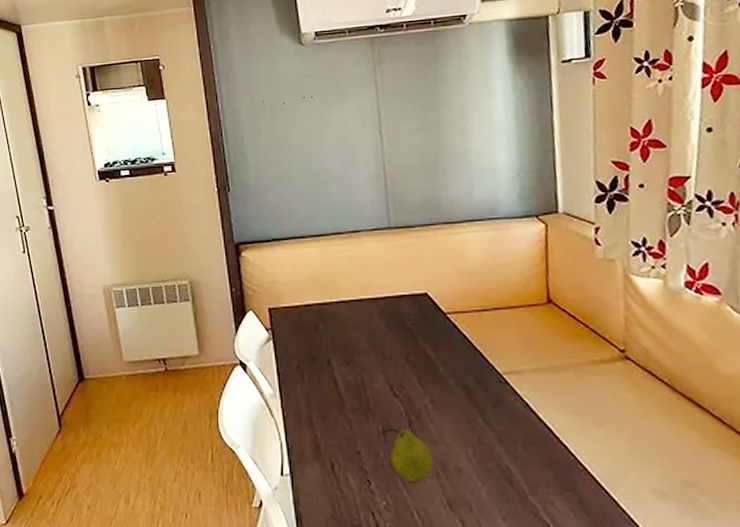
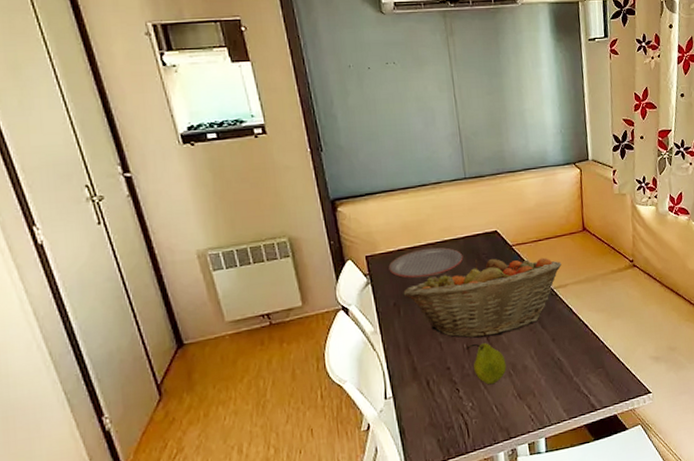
plate: none [293,306,383,340] -> present [388,247,464,278]
fruit basket: none [308,326,515,424] -> present [403,257,562,338]

